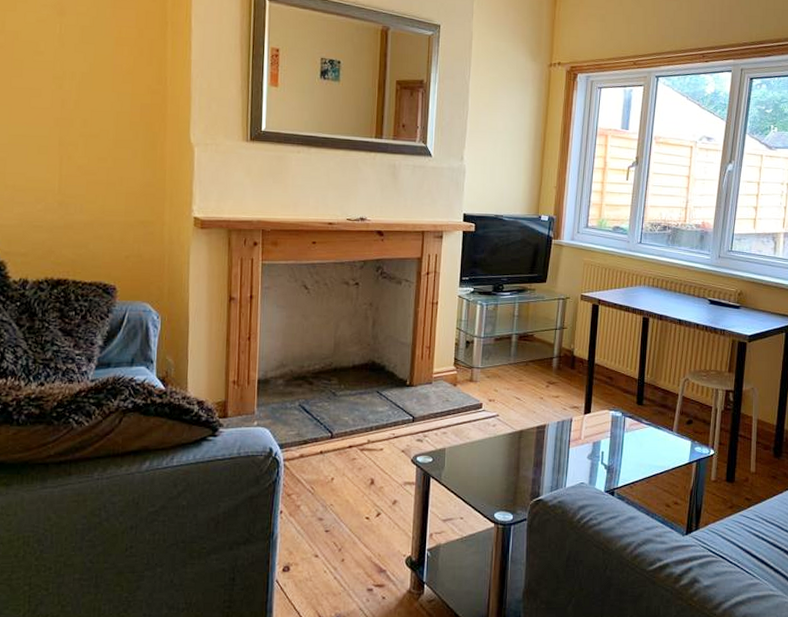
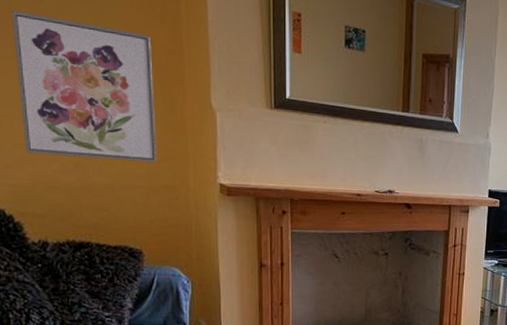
wall art: none [14,62,138,199] -> present [11,11,157,163]

